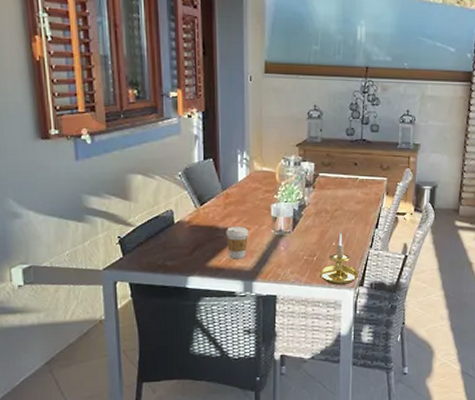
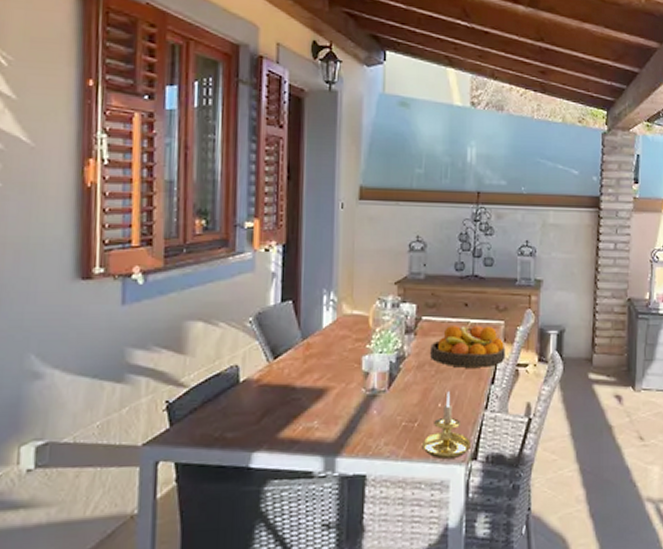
coffee cup: present [226,227,248,259] -> none [304,385,333,428]
fruit bowl: none [326,180,388,215] -> present [430,324,506,368]

